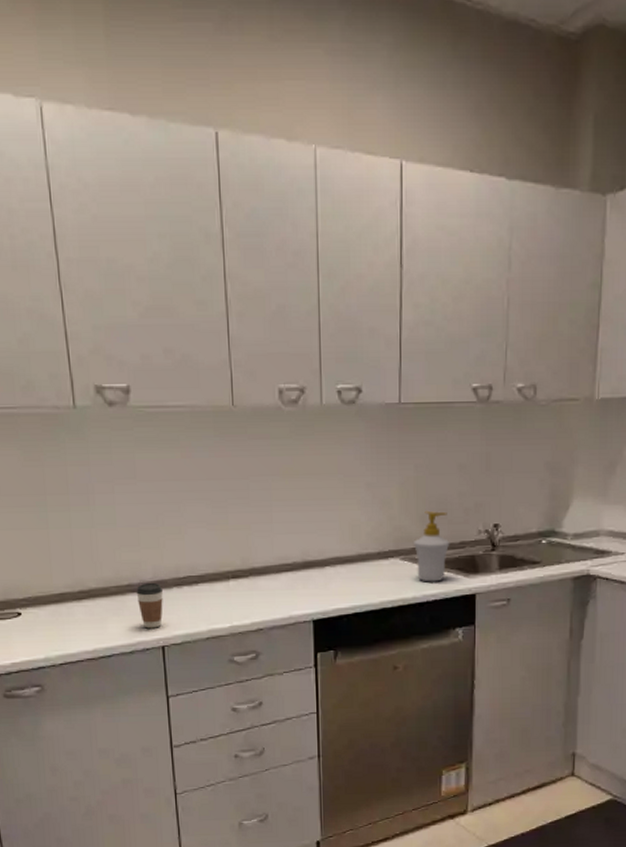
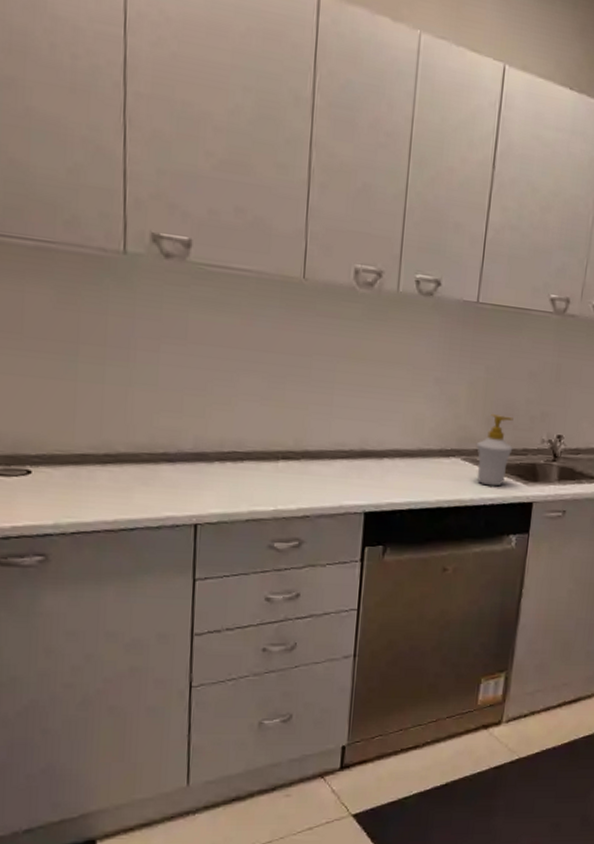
coffee cup: present [136,583,163,629] -> none [172,454,202,504]

